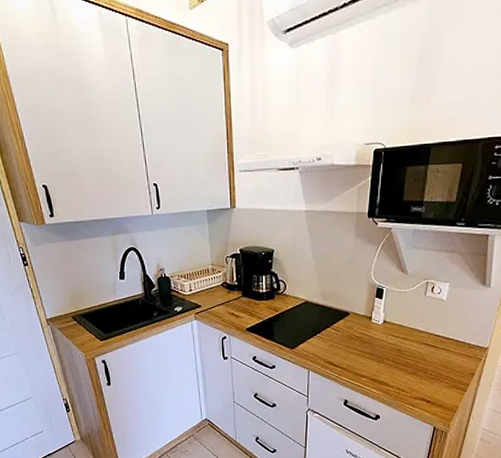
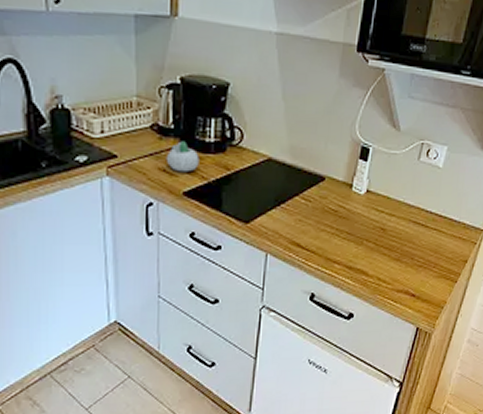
succulent planter: none [233,293,256,315] -> present [166,141,200,172]

